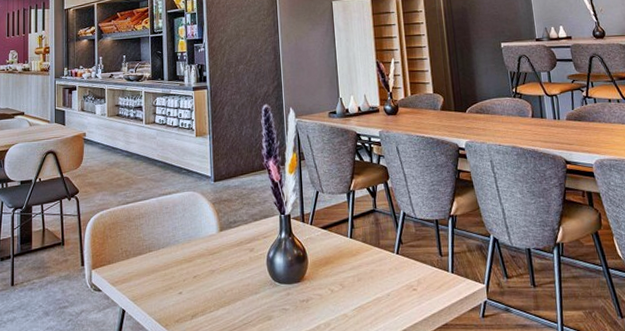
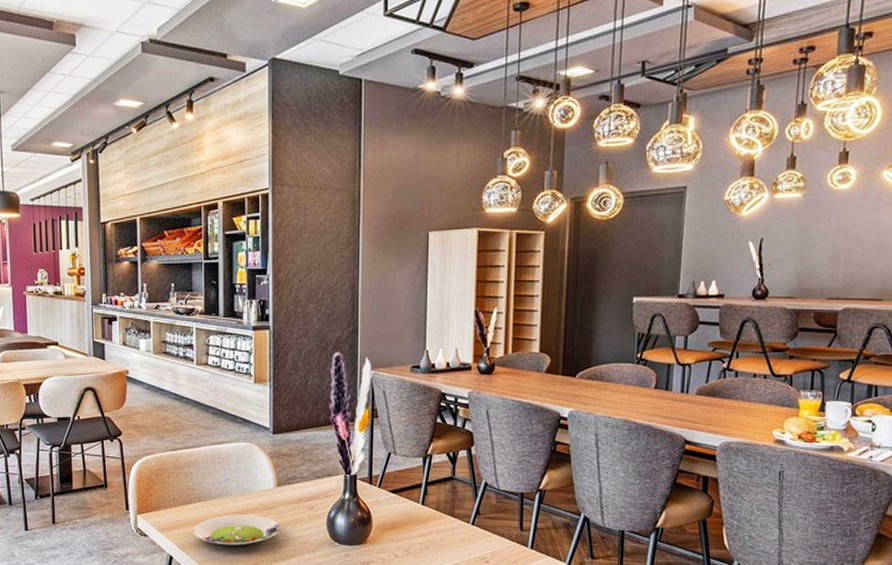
salad plate: none [144,261,225,294] -> present [193,514,280,546]

